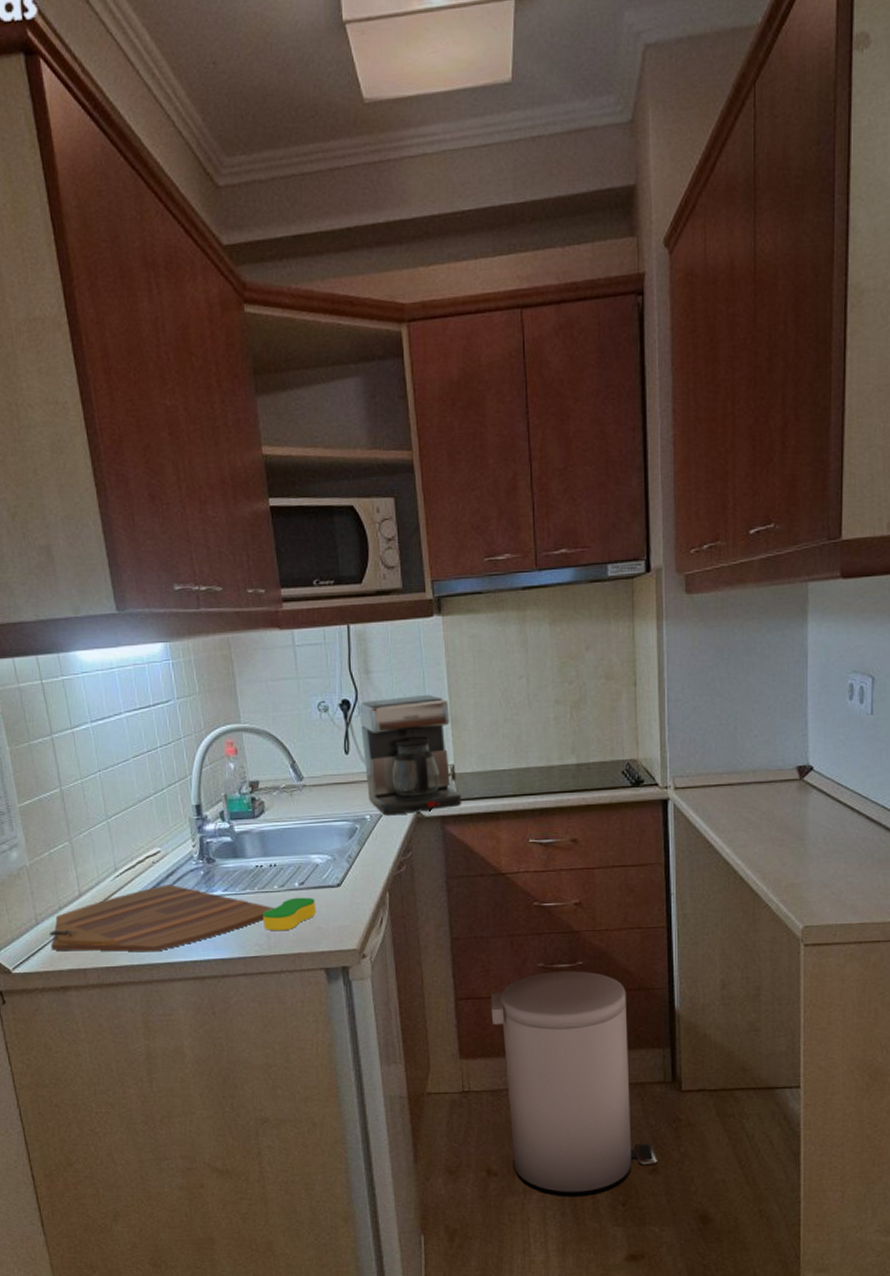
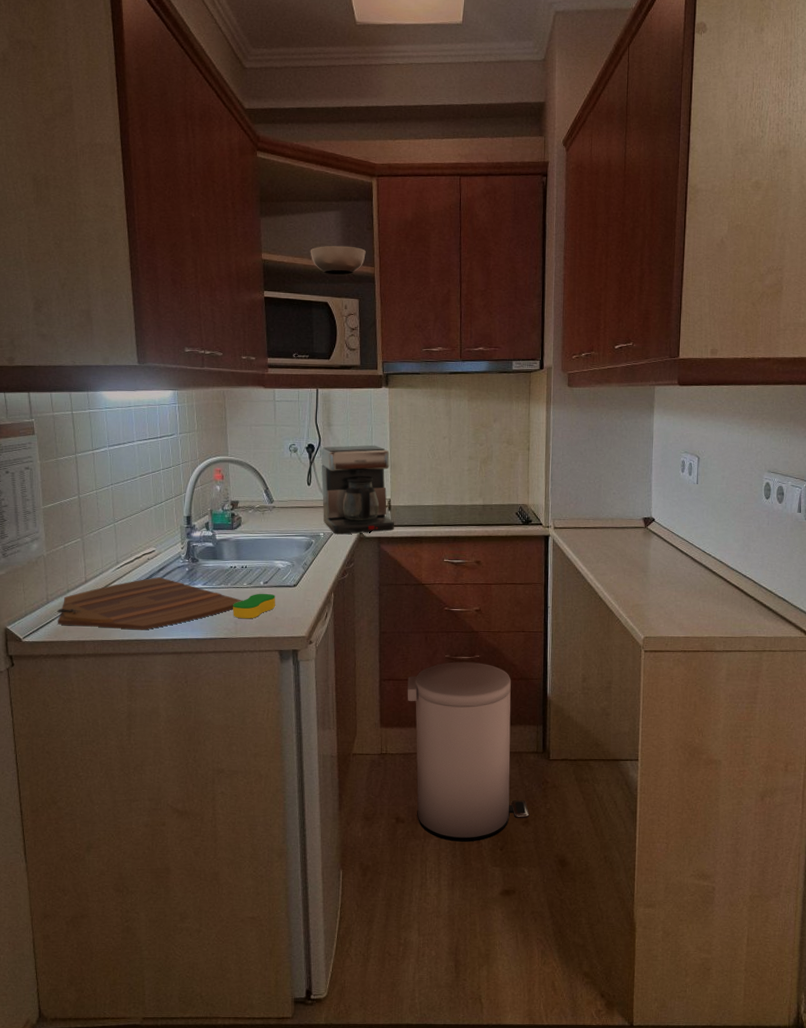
bowl: none [324,424,400,468] -> present [310,245,366,276]

